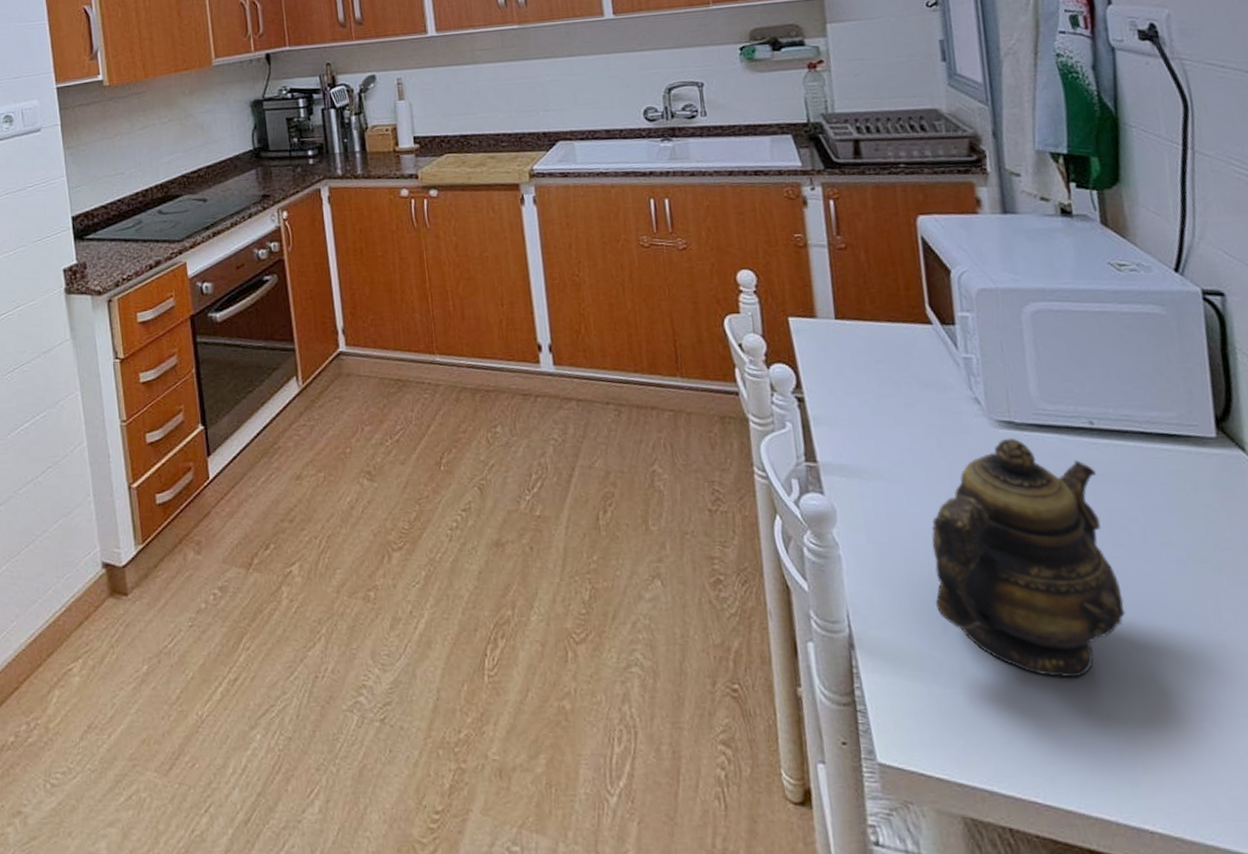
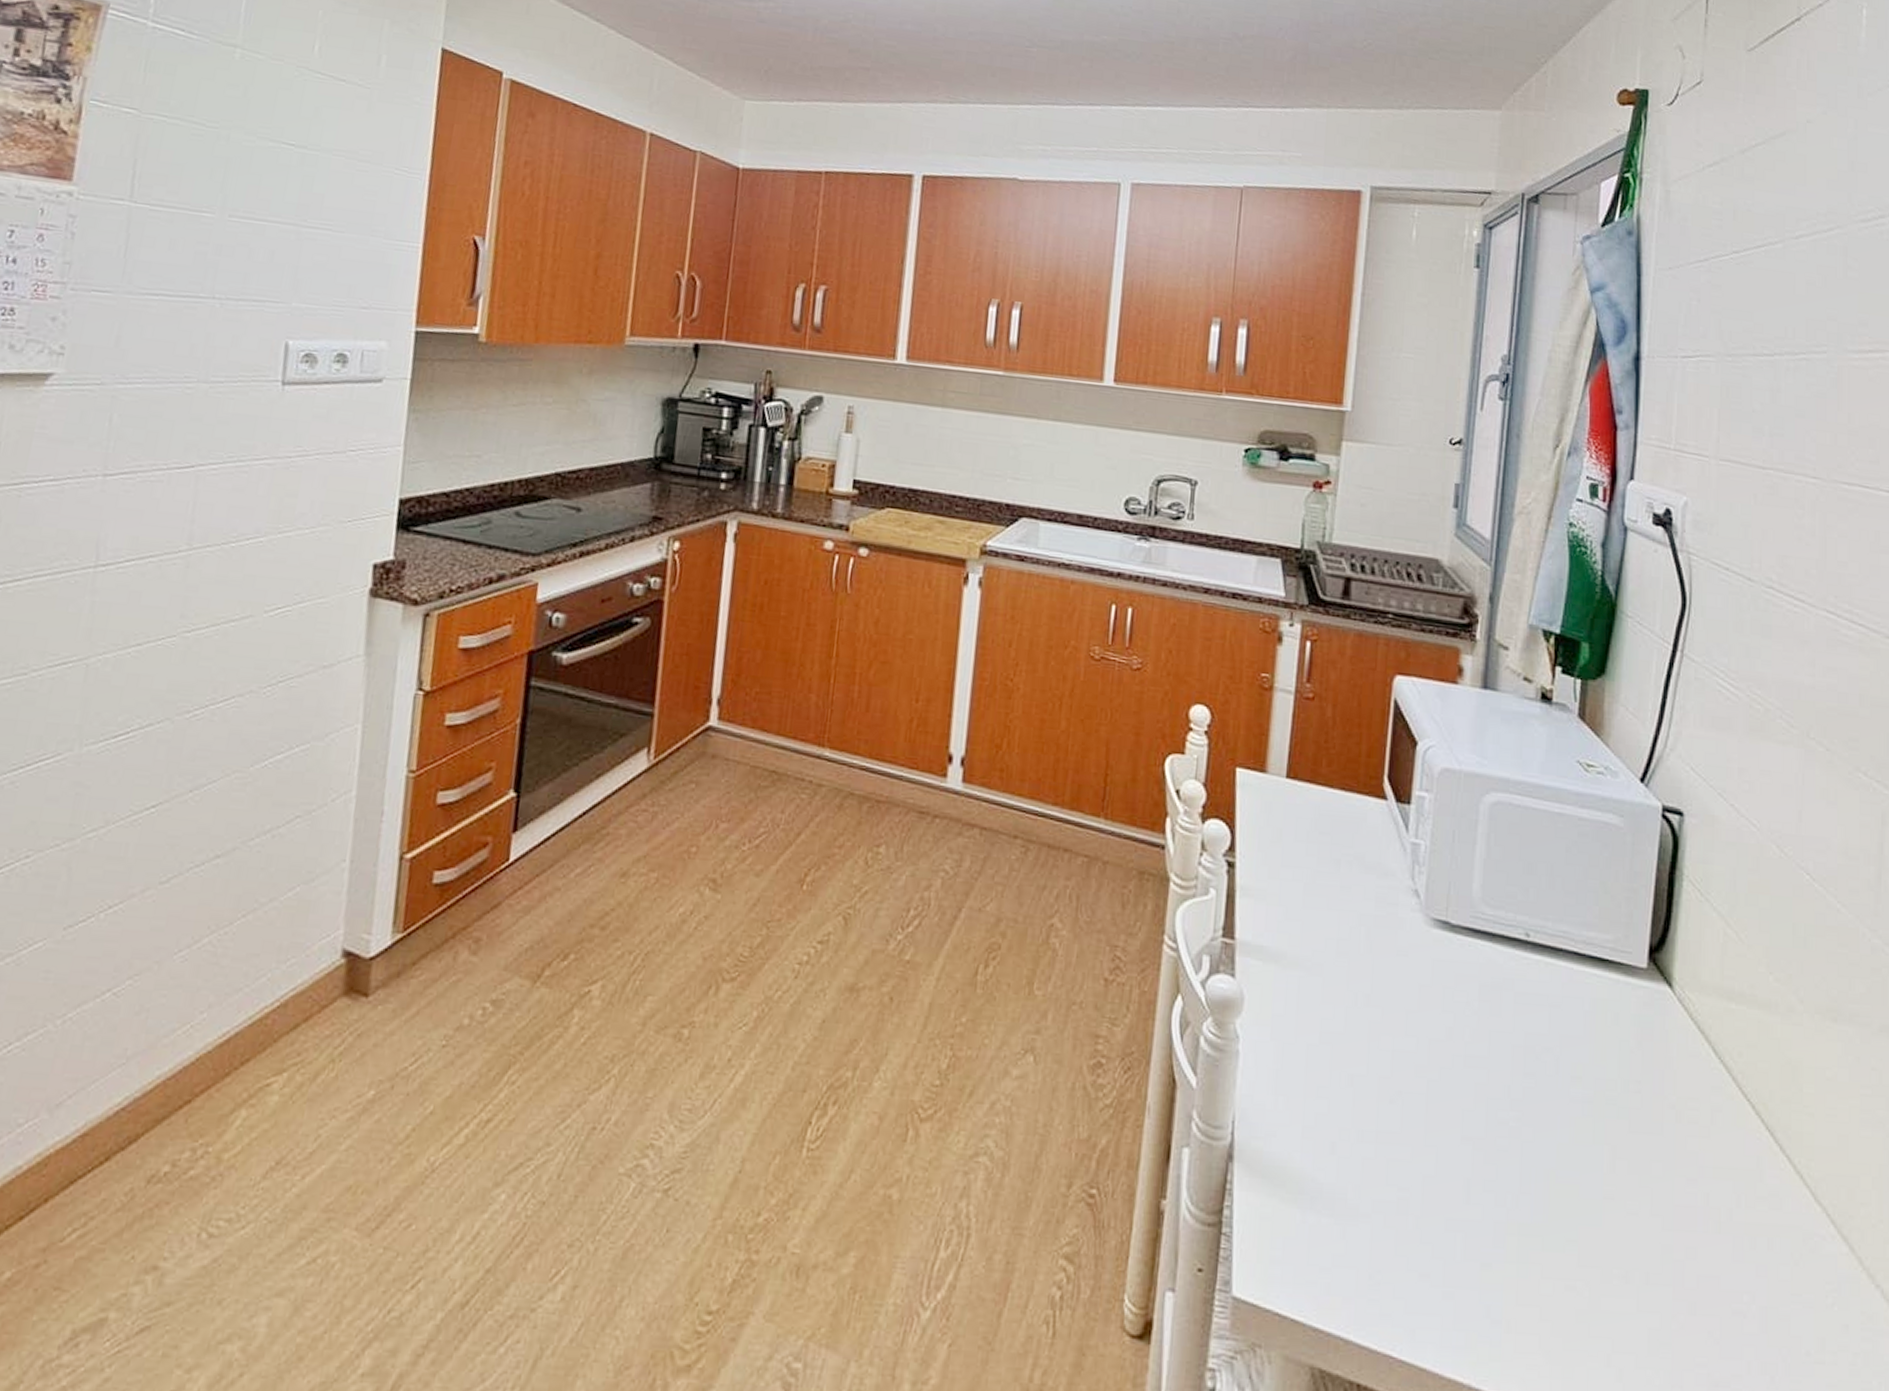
teapot: present [931,437,1126,678] -> none [1329,939,1523,1219]

